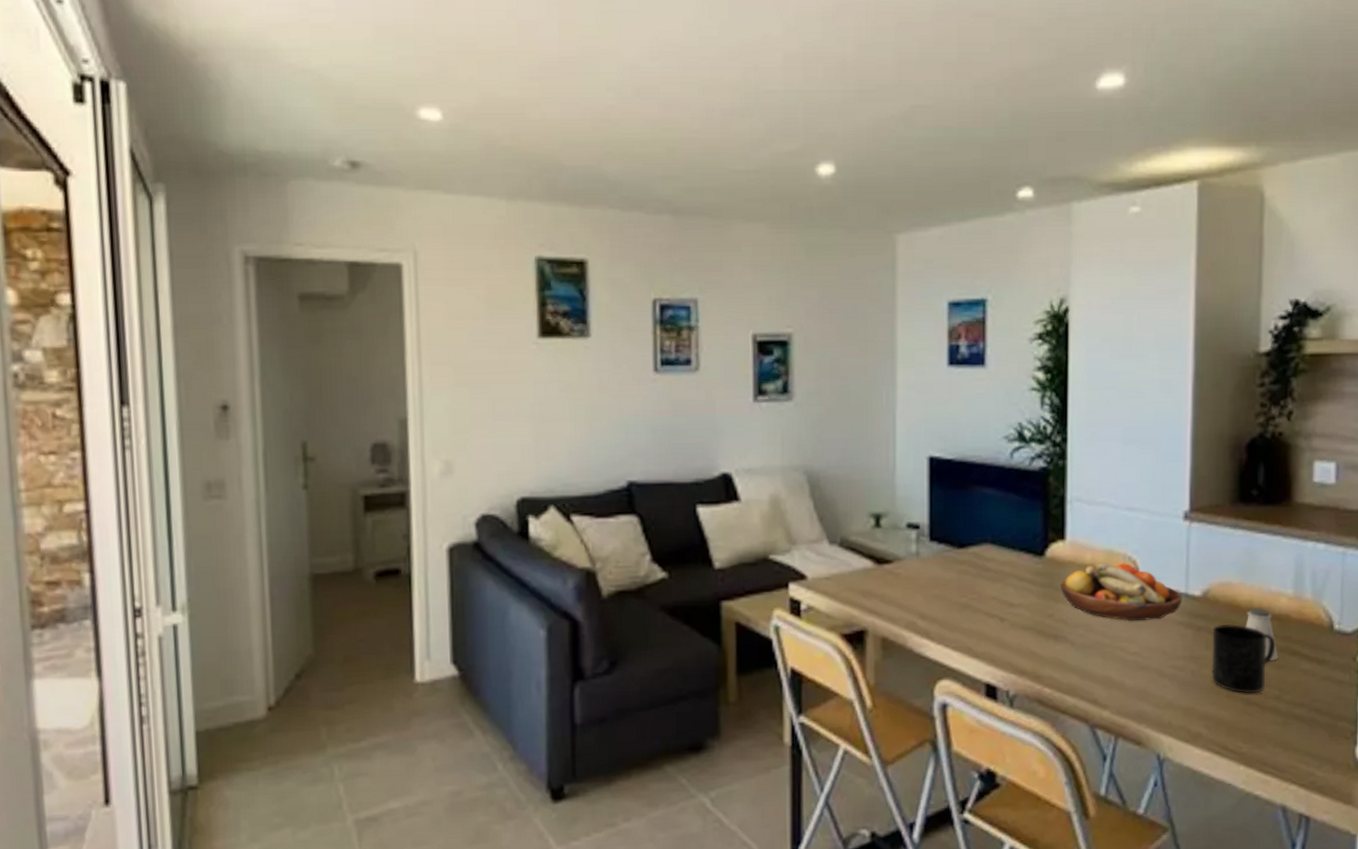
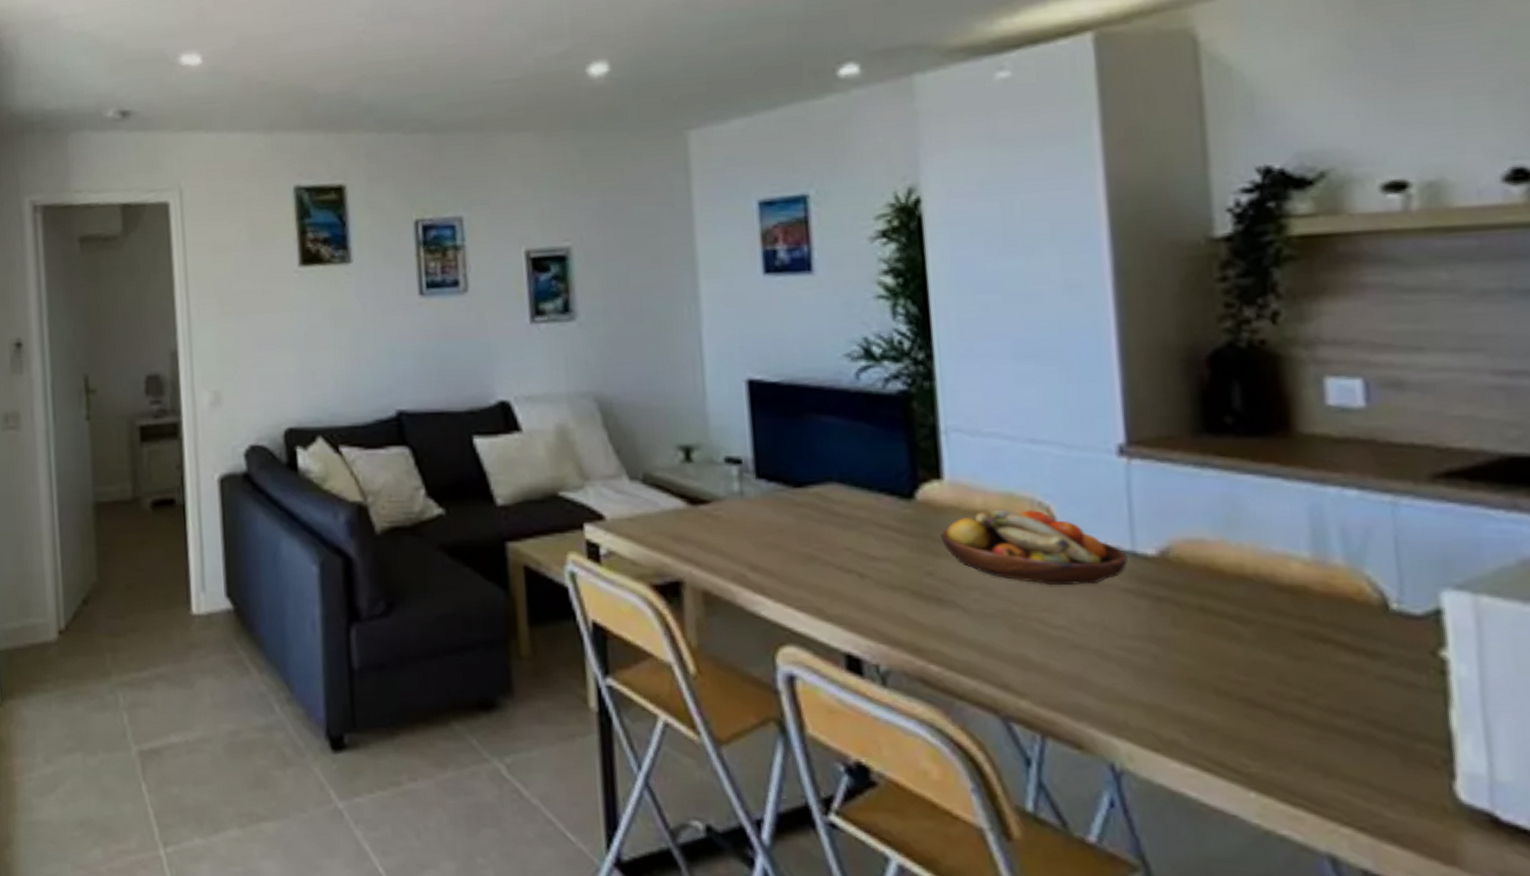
mug: present [1211,623,1275,694] -> none [1181,594,1290,692]
saltshaker: present [1244,608,1278,661] -> none [1233,575,1297,649]

